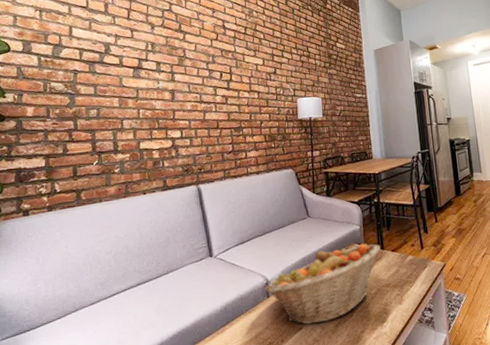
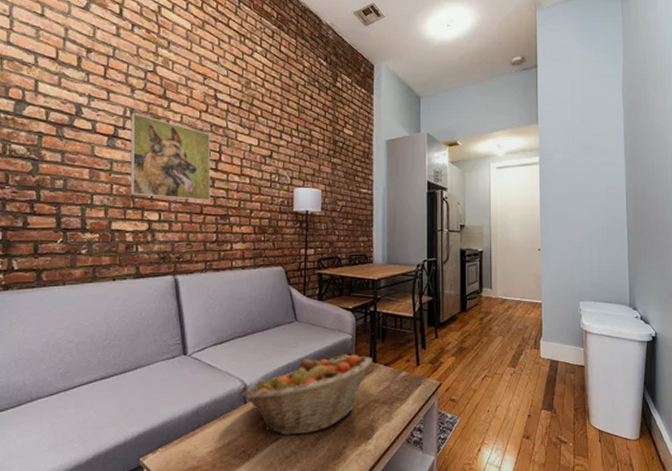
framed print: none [152,47,225,118] -> present [130,114,211,201]

